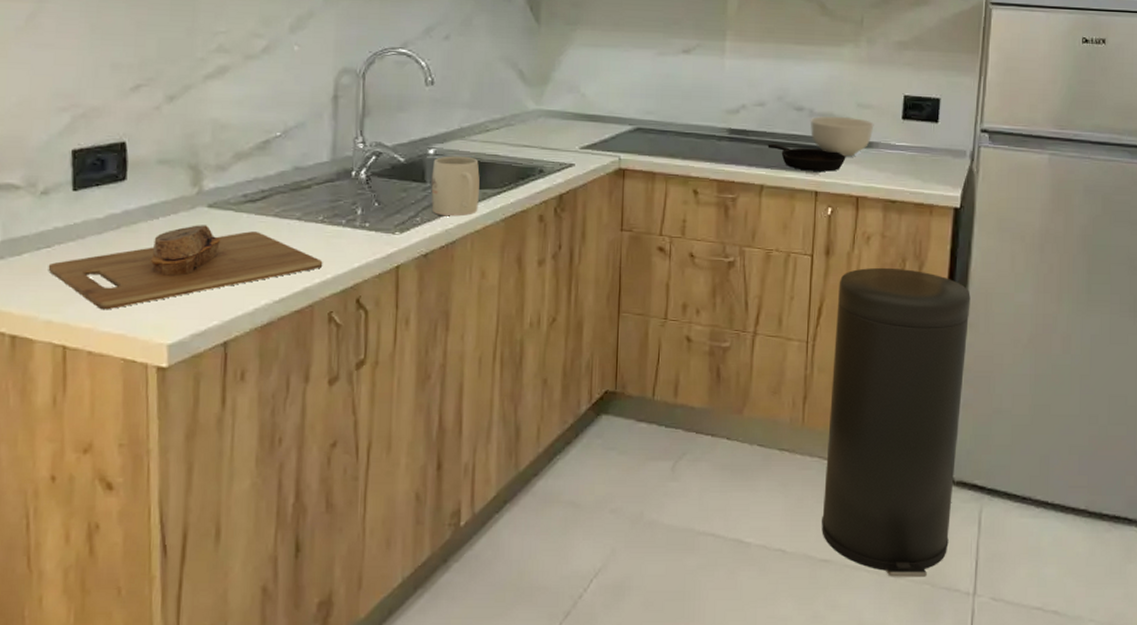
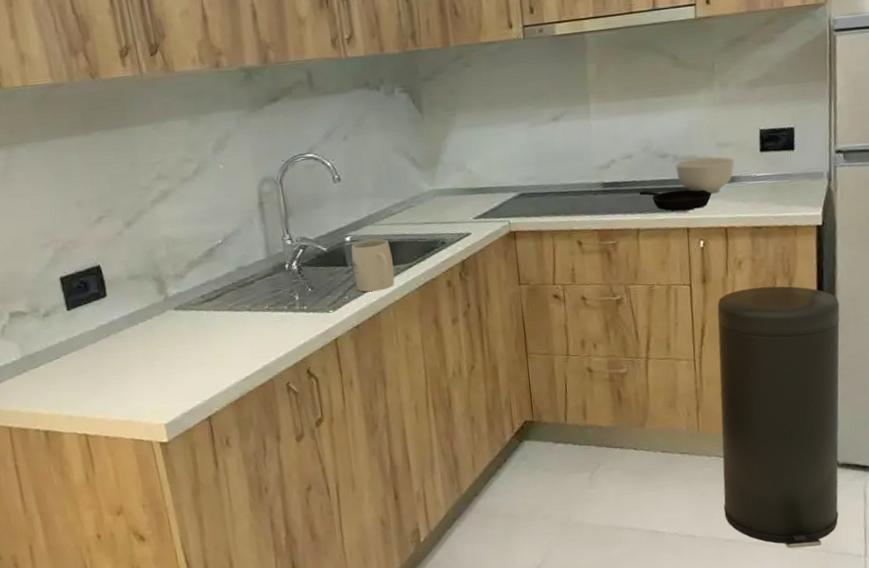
cutting board: present [48,225,323,310] -> none [61,324,275,403]

